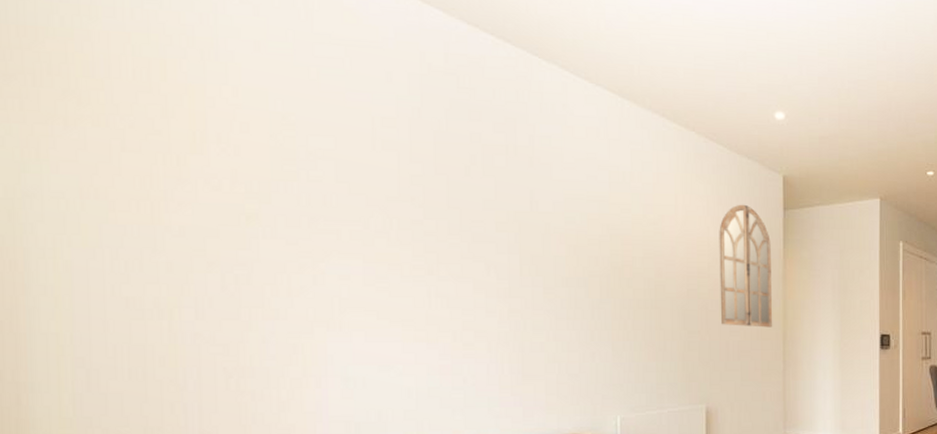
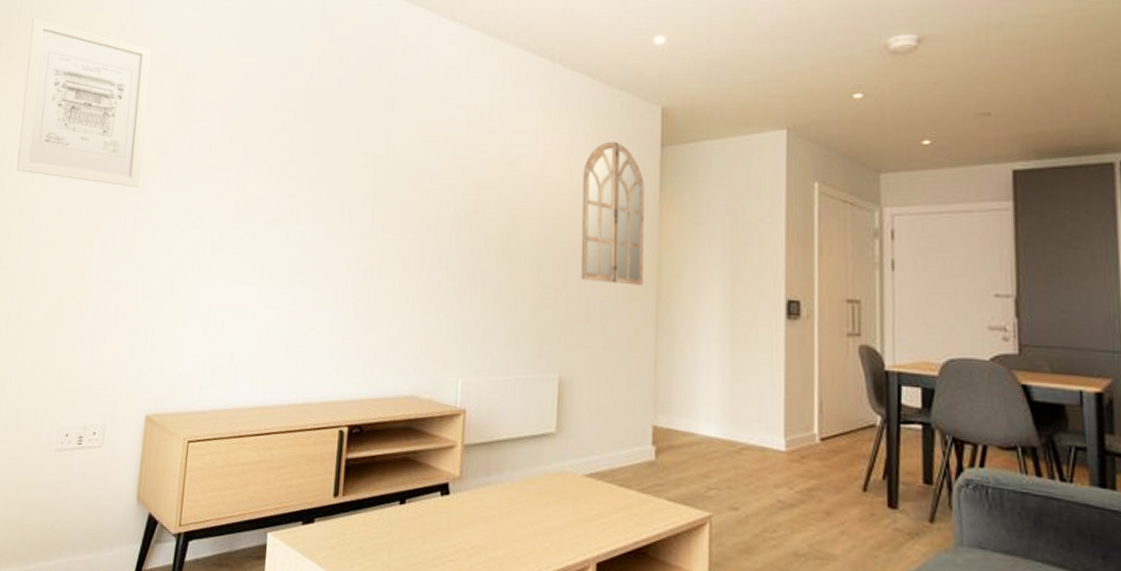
wall art: none [39,29,236,241] -> present [16,18,152,188]

